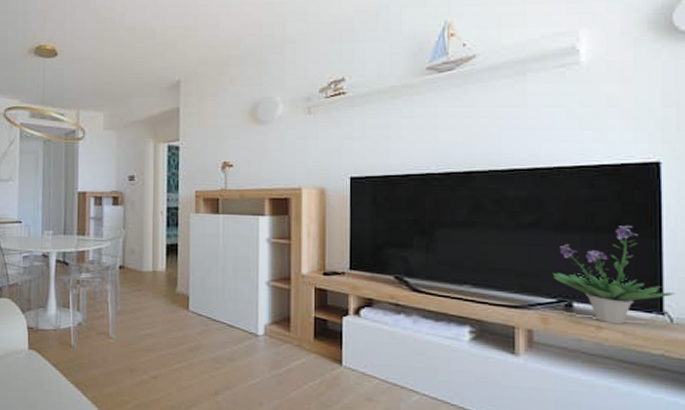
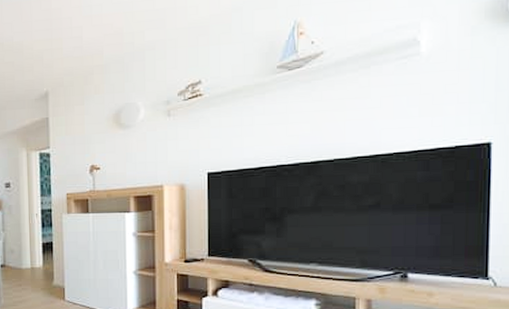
potted plant: present [552,225,675,325] -> none [390,201,499,290]

